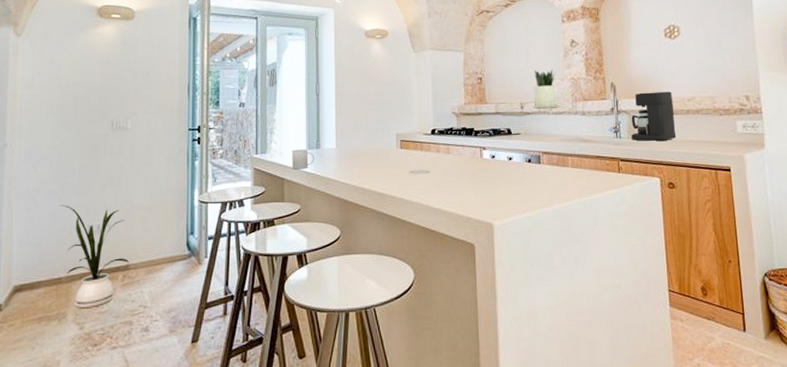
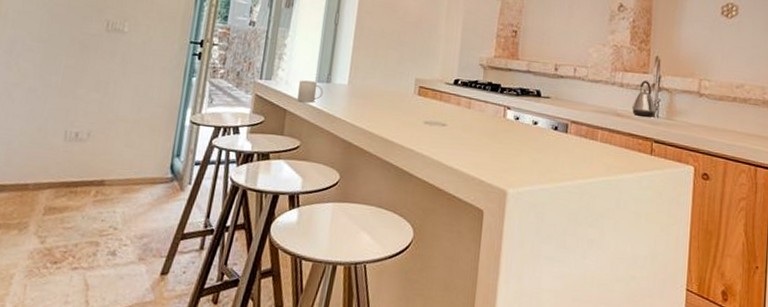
house plant: present [60,204,130,309] -> none [34,104,107,222]
planter: present [532,69,560,110] -> none [567,32,597,76]
kettle: none [595,106,618,139] -> present [631,81,657,117]
coffee maker: present [631,91,677,142] -> none [670,71,720,128]

